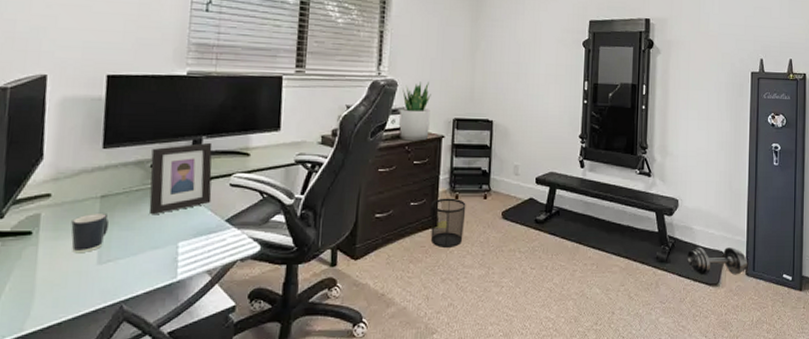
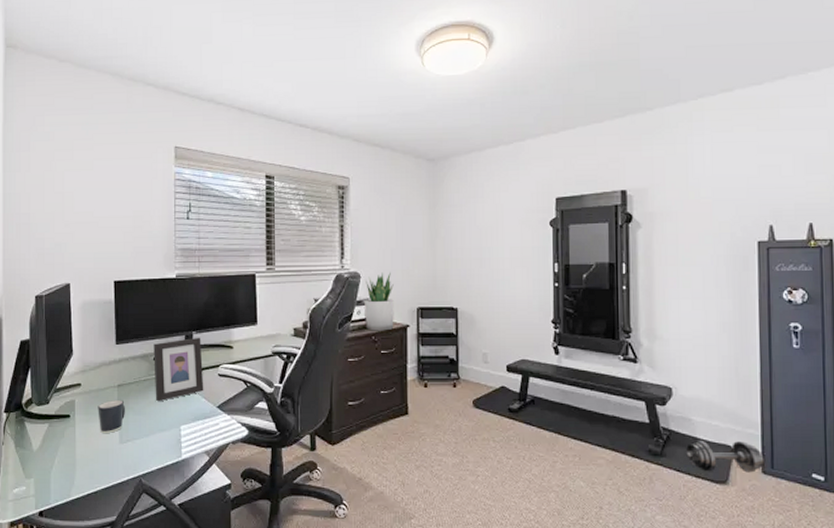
waste bin: present [430,198,466,247] -> none [400,386,436,435]

